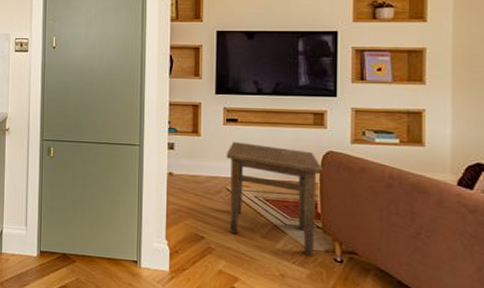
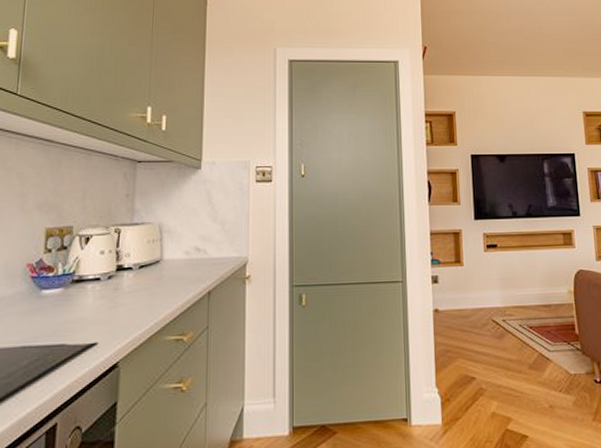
side table: present [226,142,323,257] -> none [489,269,577,382]

